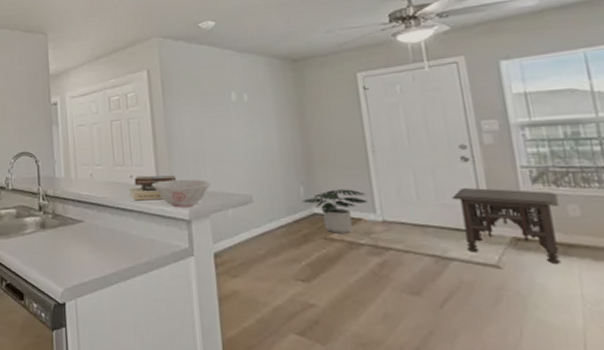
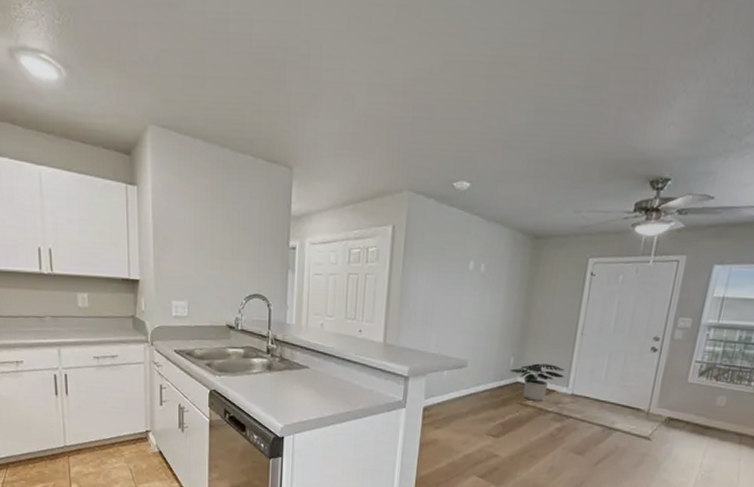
books: present [128,175,177,201] -> none [355,331,403,356]
bowl: present [151,179,212,208] -> none [378,338,434,365]
side table: present [451,187,560,264] -> none [630,373,714,440]

